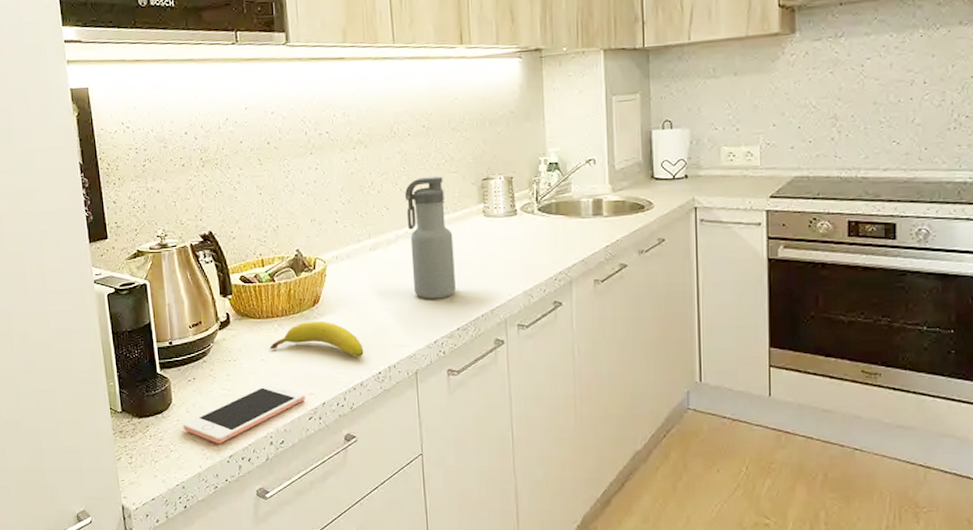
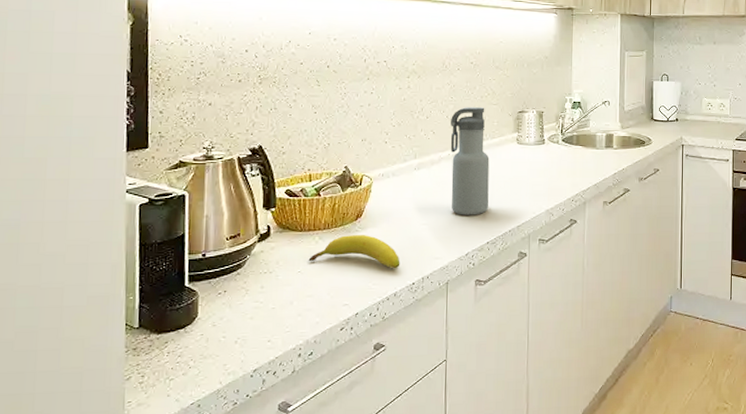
cell phone: present [183,383,305,444] -> none [207,295,339,358]

